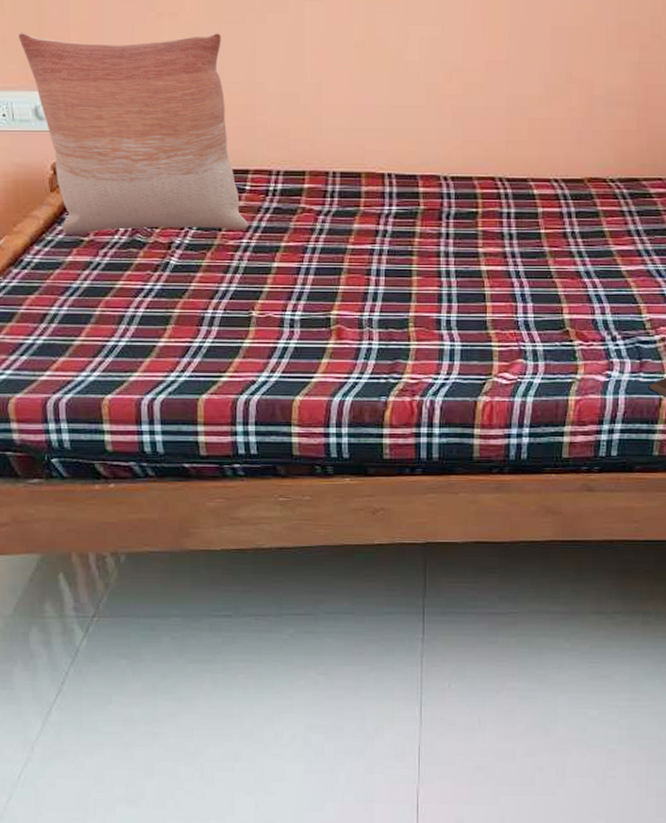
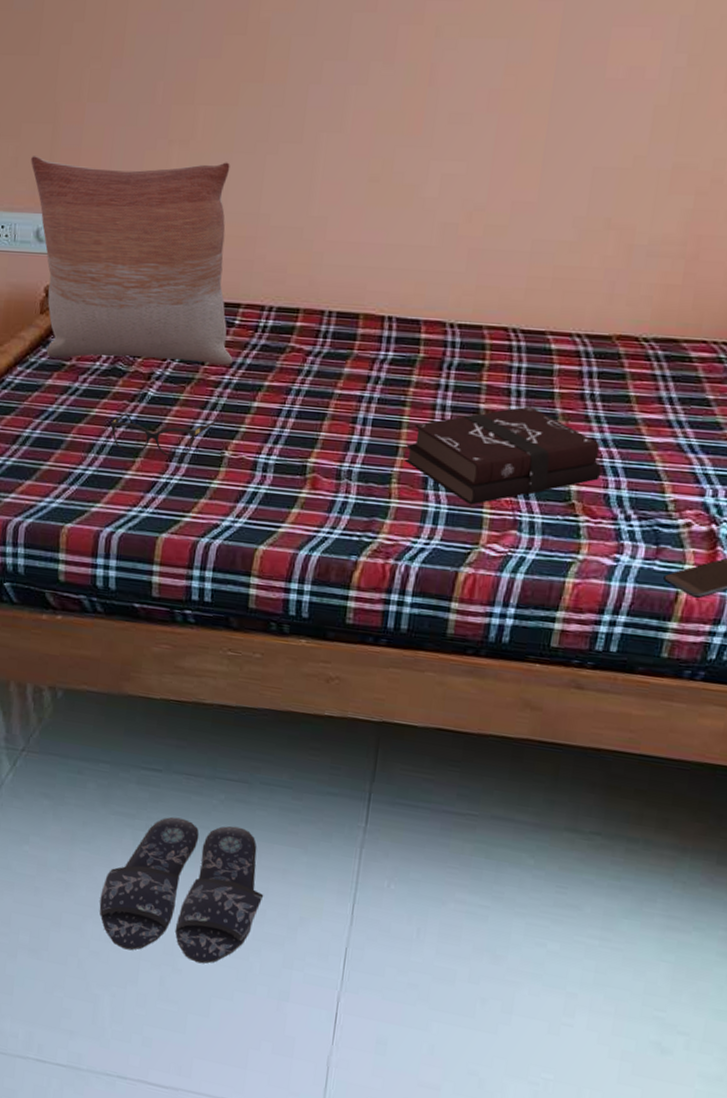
spectacles: none [137,283,240,321] -> present [110,413,216,458]
slippers: none [188,656,341,784] -> present [99,816,264,964]
hardback book: none [418,247,588,340] -> present [405,406,602,505]

